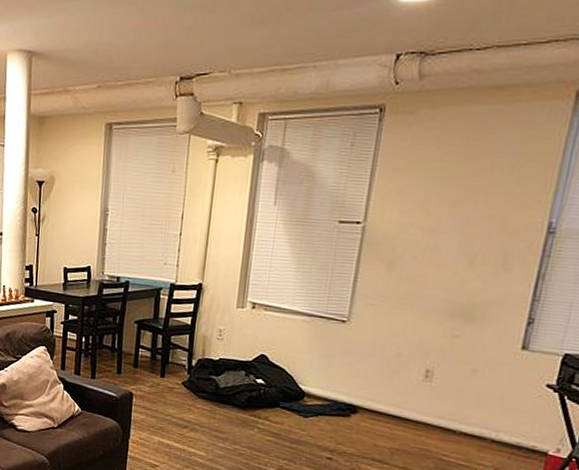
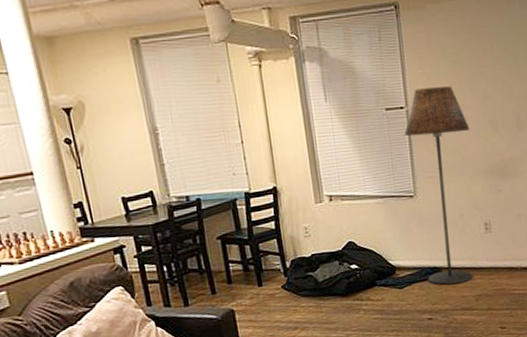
floor lamp: none [339,204,438,430] -> present [404,86,472,285]

